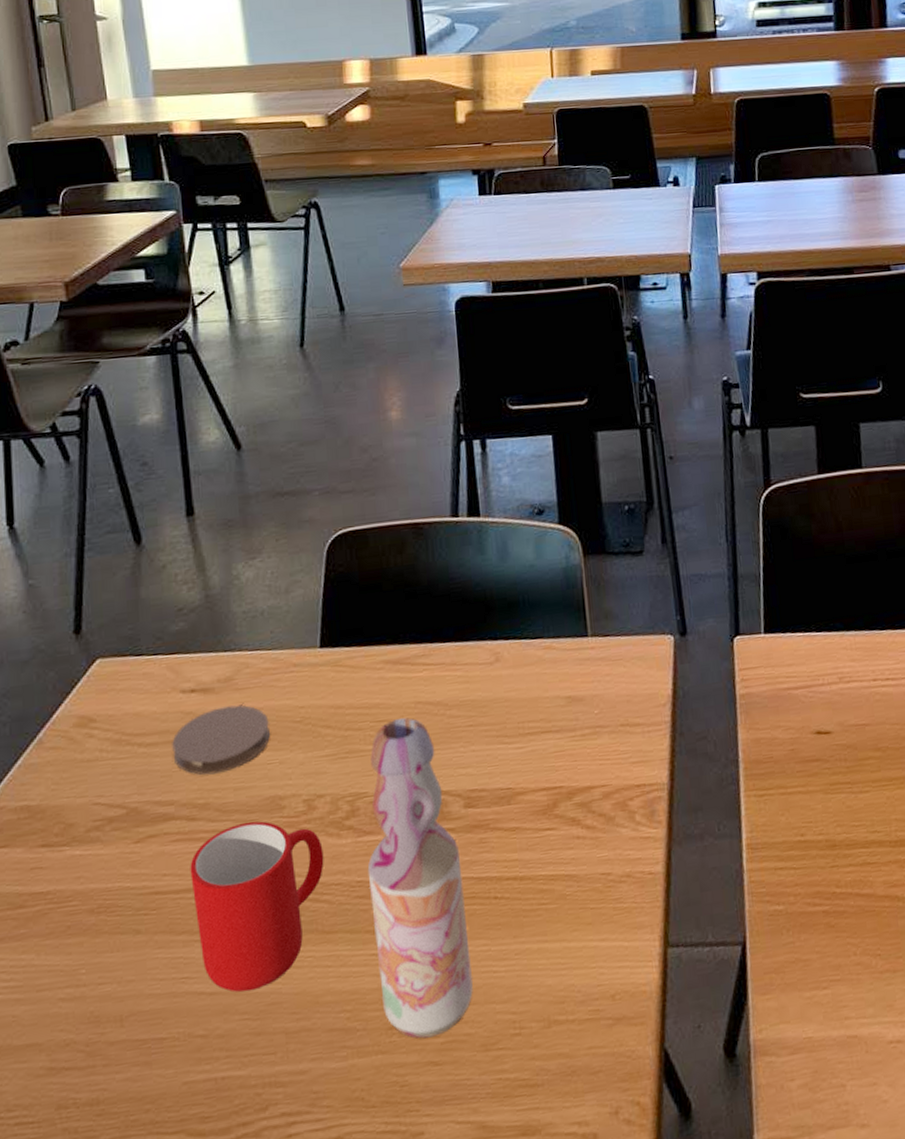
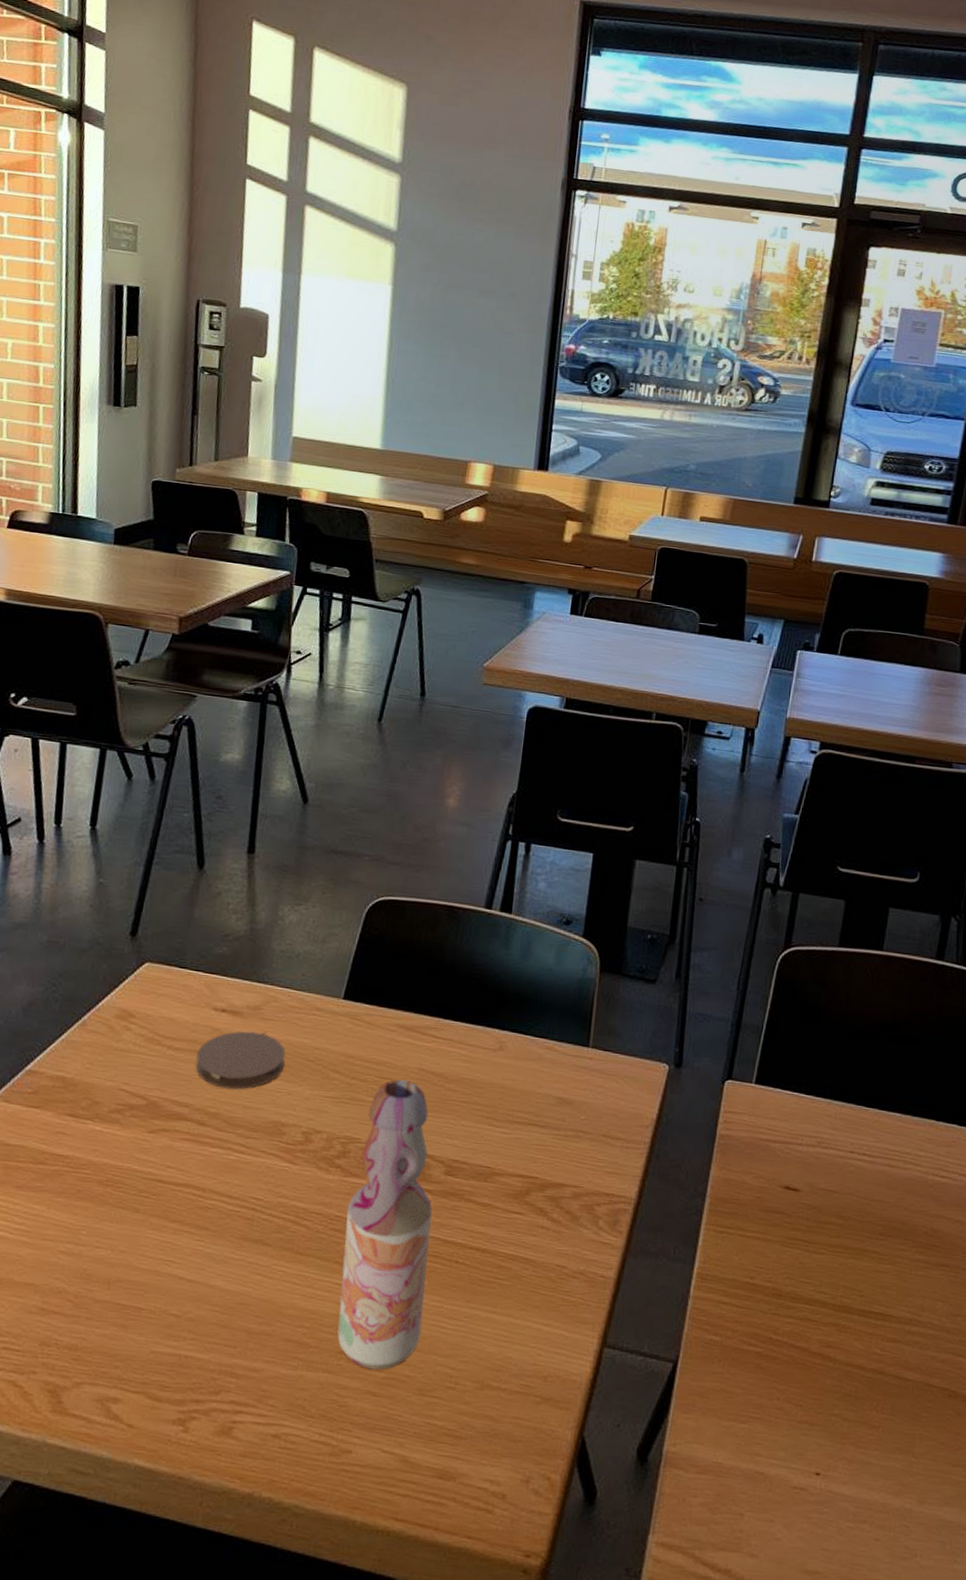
cup: present [190,821,324,992] -> none [187,1138,312,1288]

